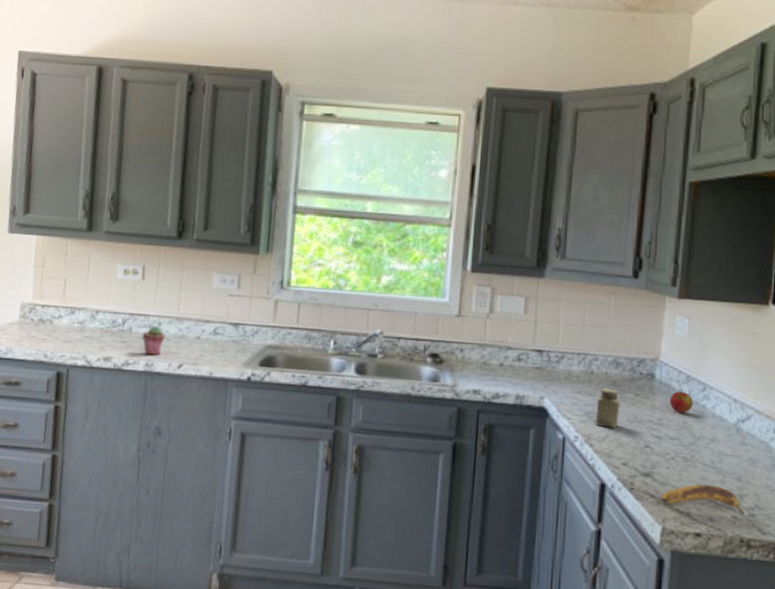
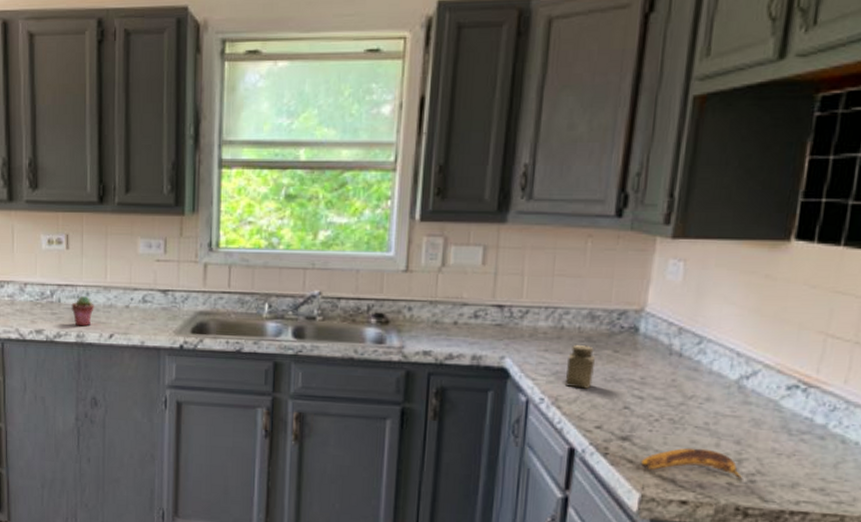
apple: present [669,391,694,413] -> none [655,346,686,370]

